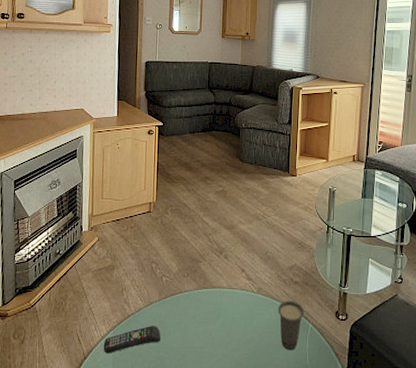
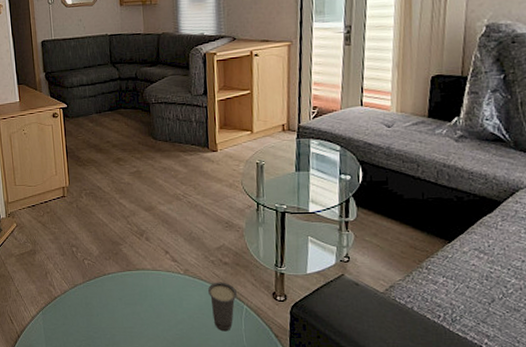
remote control: present [103,326,160,354] -> none [34,307,89,333]

